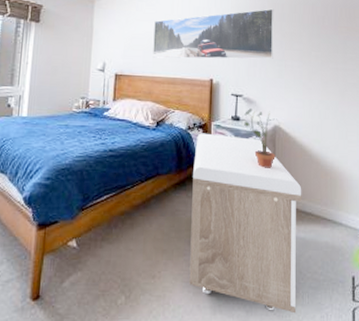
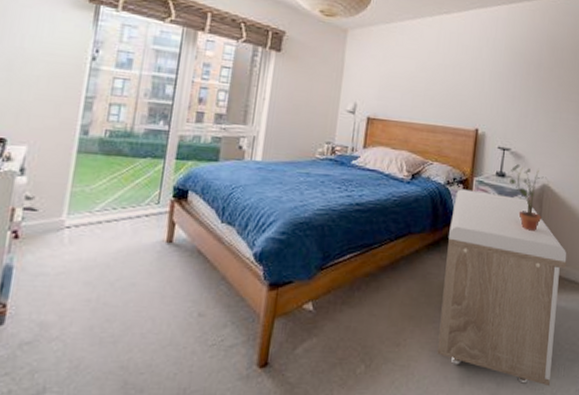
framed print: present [153,8,274,59] -> none [412,52,553,110]

